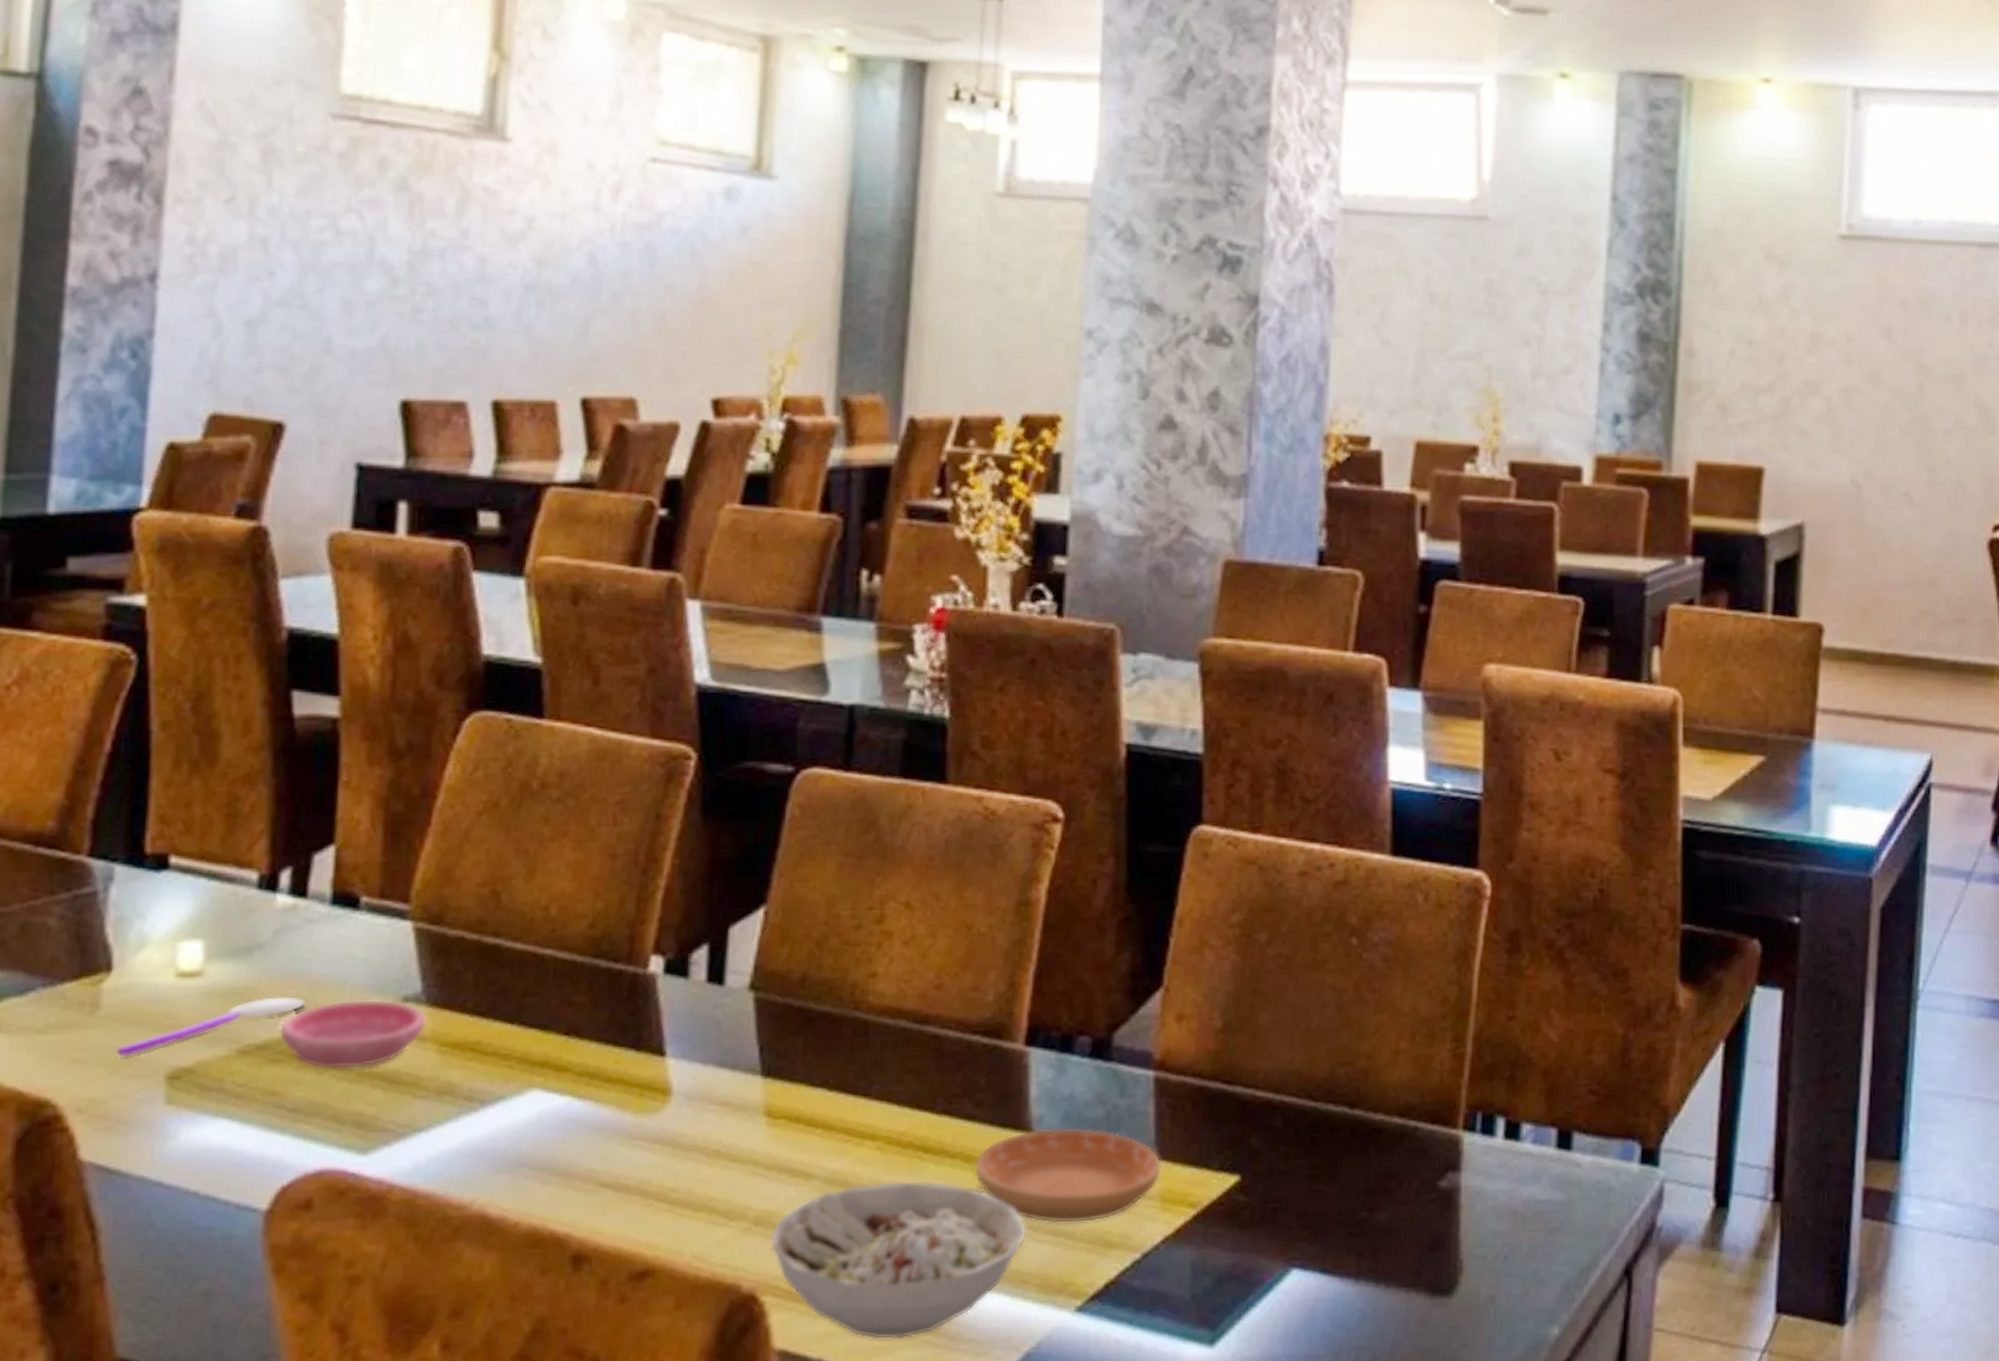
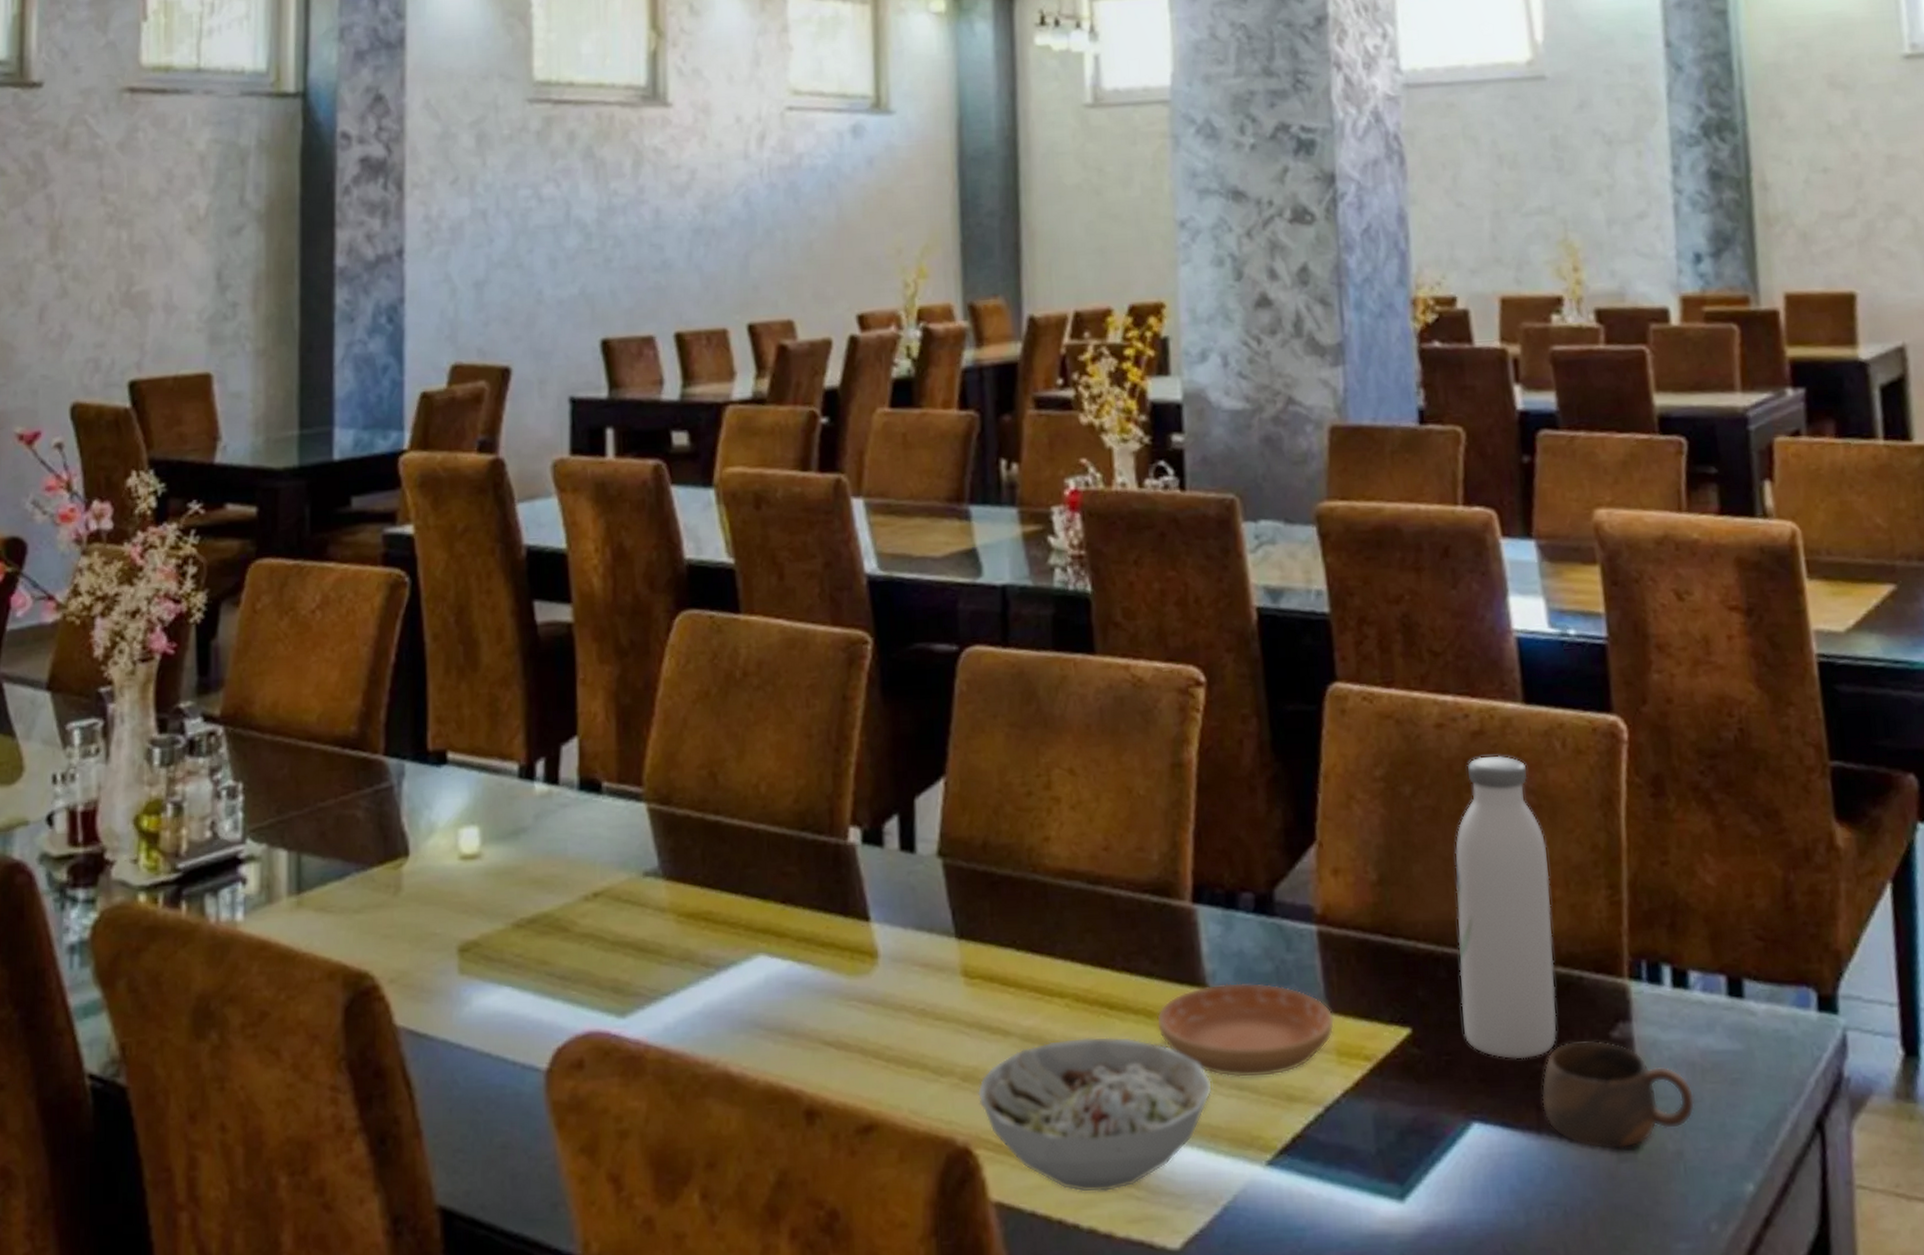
spoon: present [117,996,305,1055] -> none [418,874,564,931]
saucer: present [281,999,427,1070] -> none [547,874,665,940]
water bottle: none [1292,906,1398,1208] -> present [1454,755,1557,1060]
cup: none [1363,1189,1513,1295] -> present [1541,1040,1695,1149]

